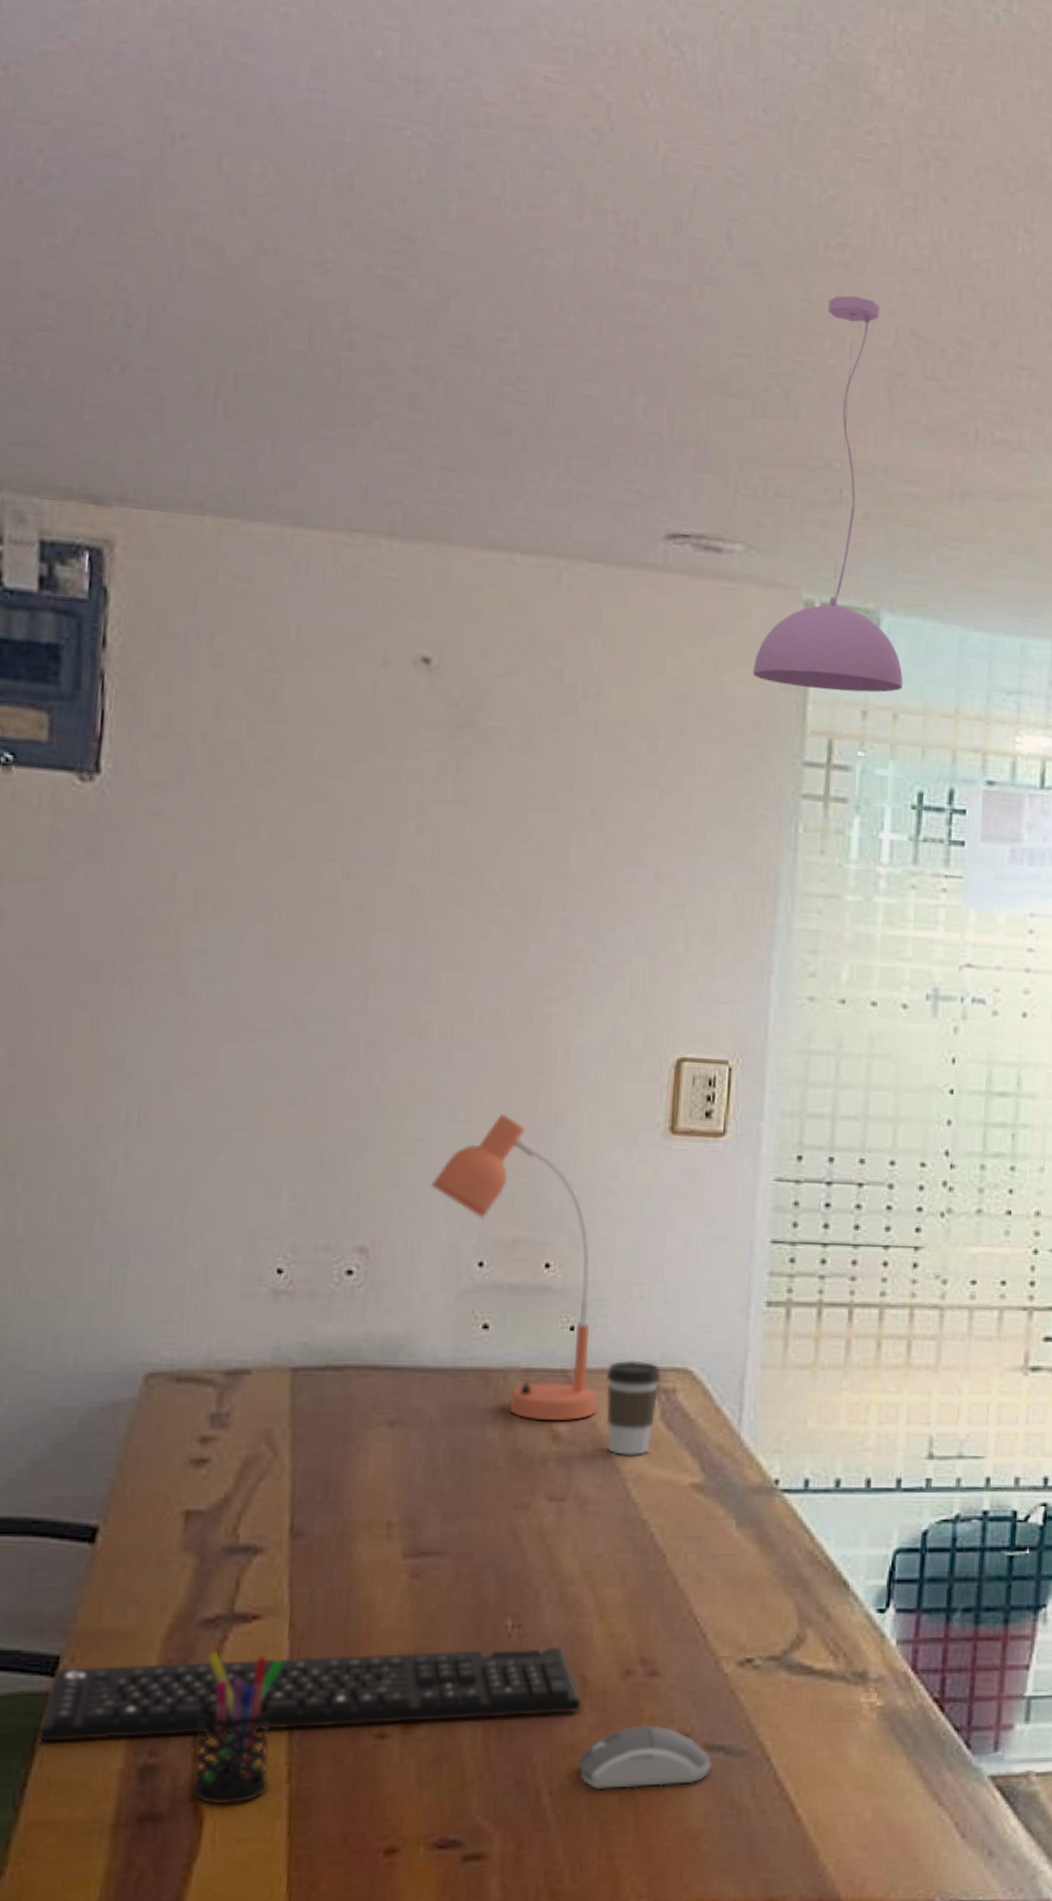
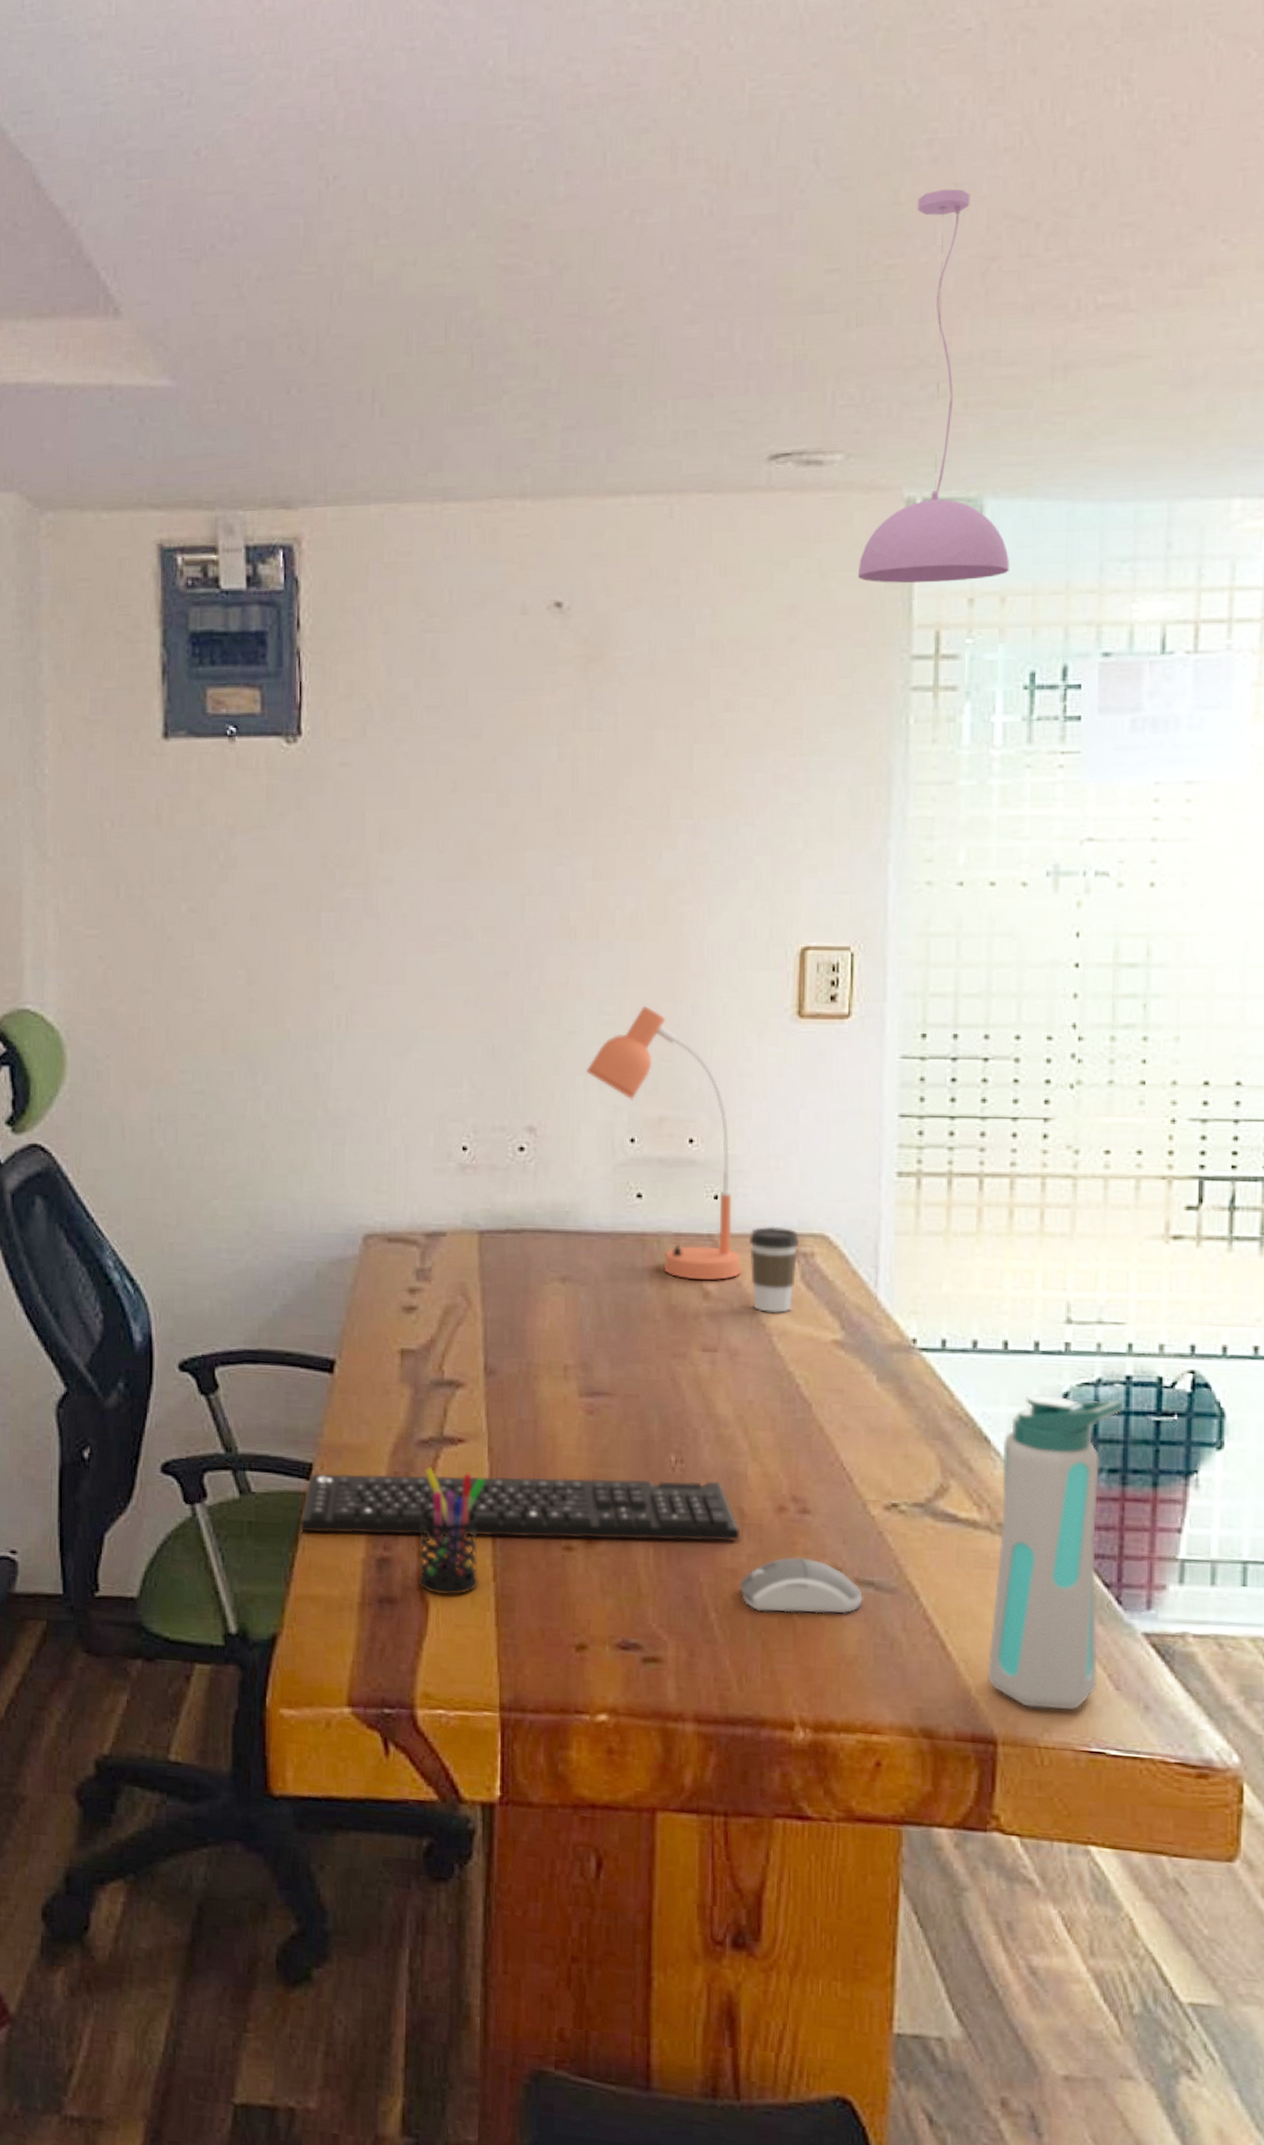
water bottle: none [836,1531,980,1866] -> present [987,1392,1124,1710]

